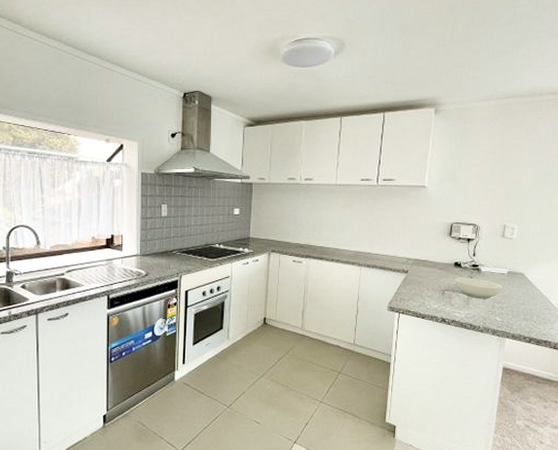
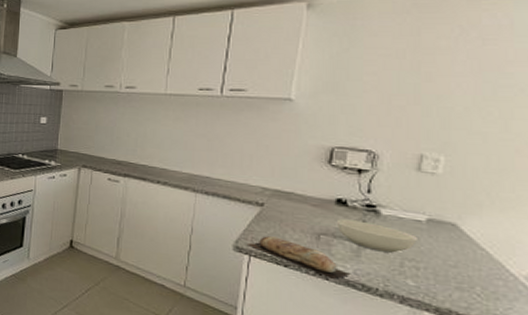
bread loaf: none [397,296,464,323] -> present [246,236,351,279]

